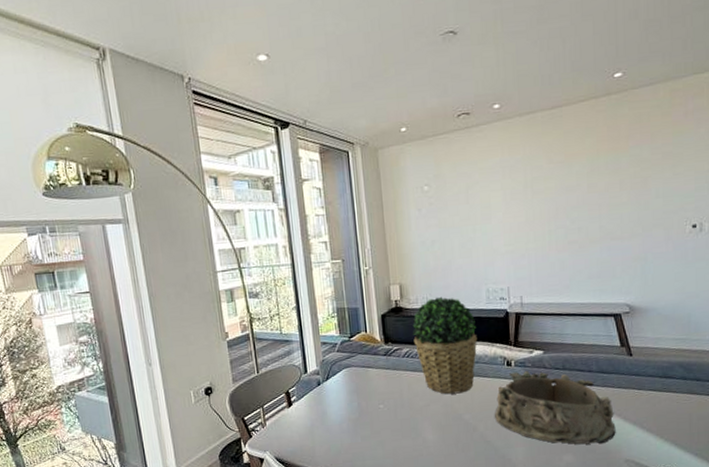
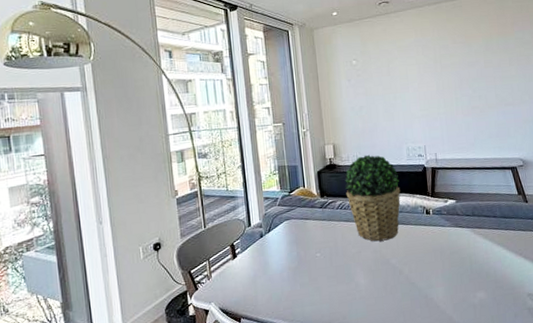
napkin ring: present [495,370,616,444] -> none [417,217,519,282]

